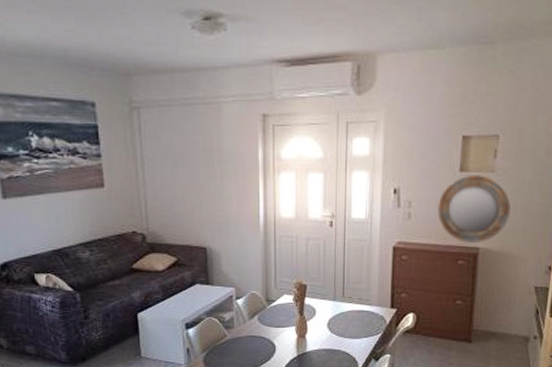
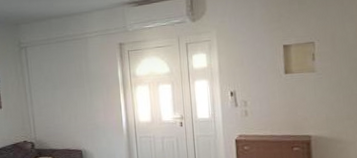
home mirror: present [437,175,512,242] -> none [269,75,335,132]

